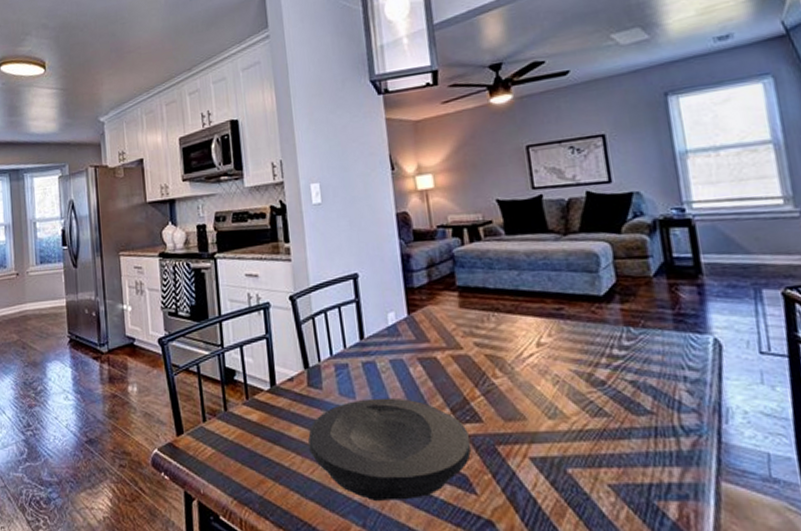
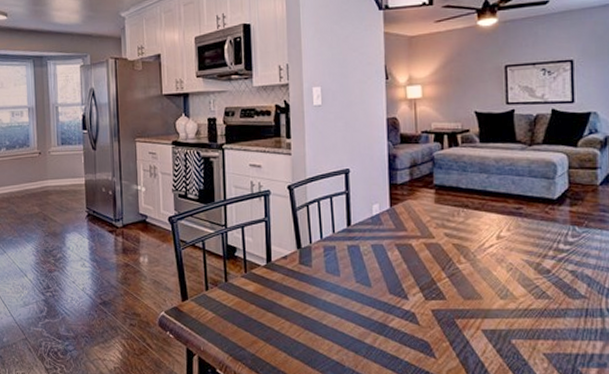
plate: present [308,397,472,501] -> none [297,276,435,361]

